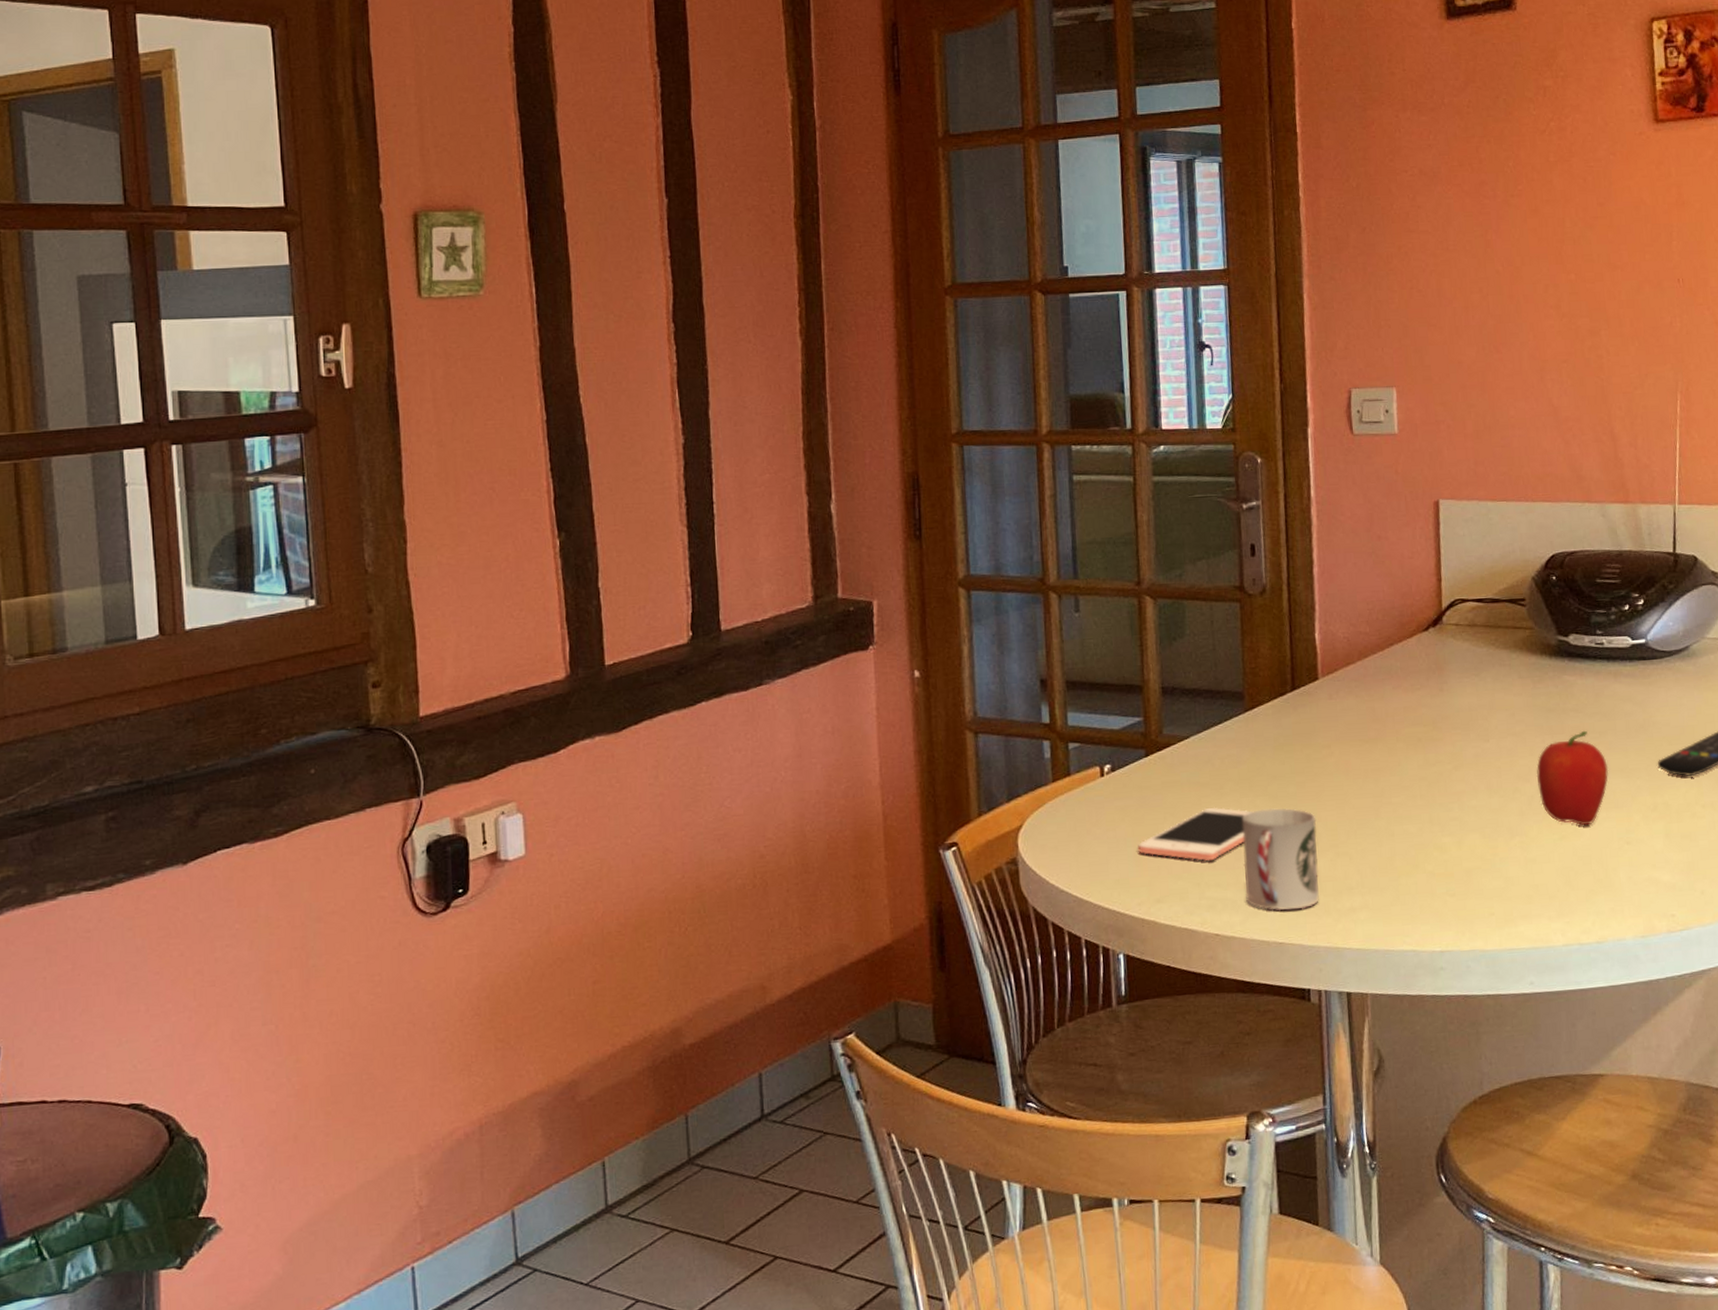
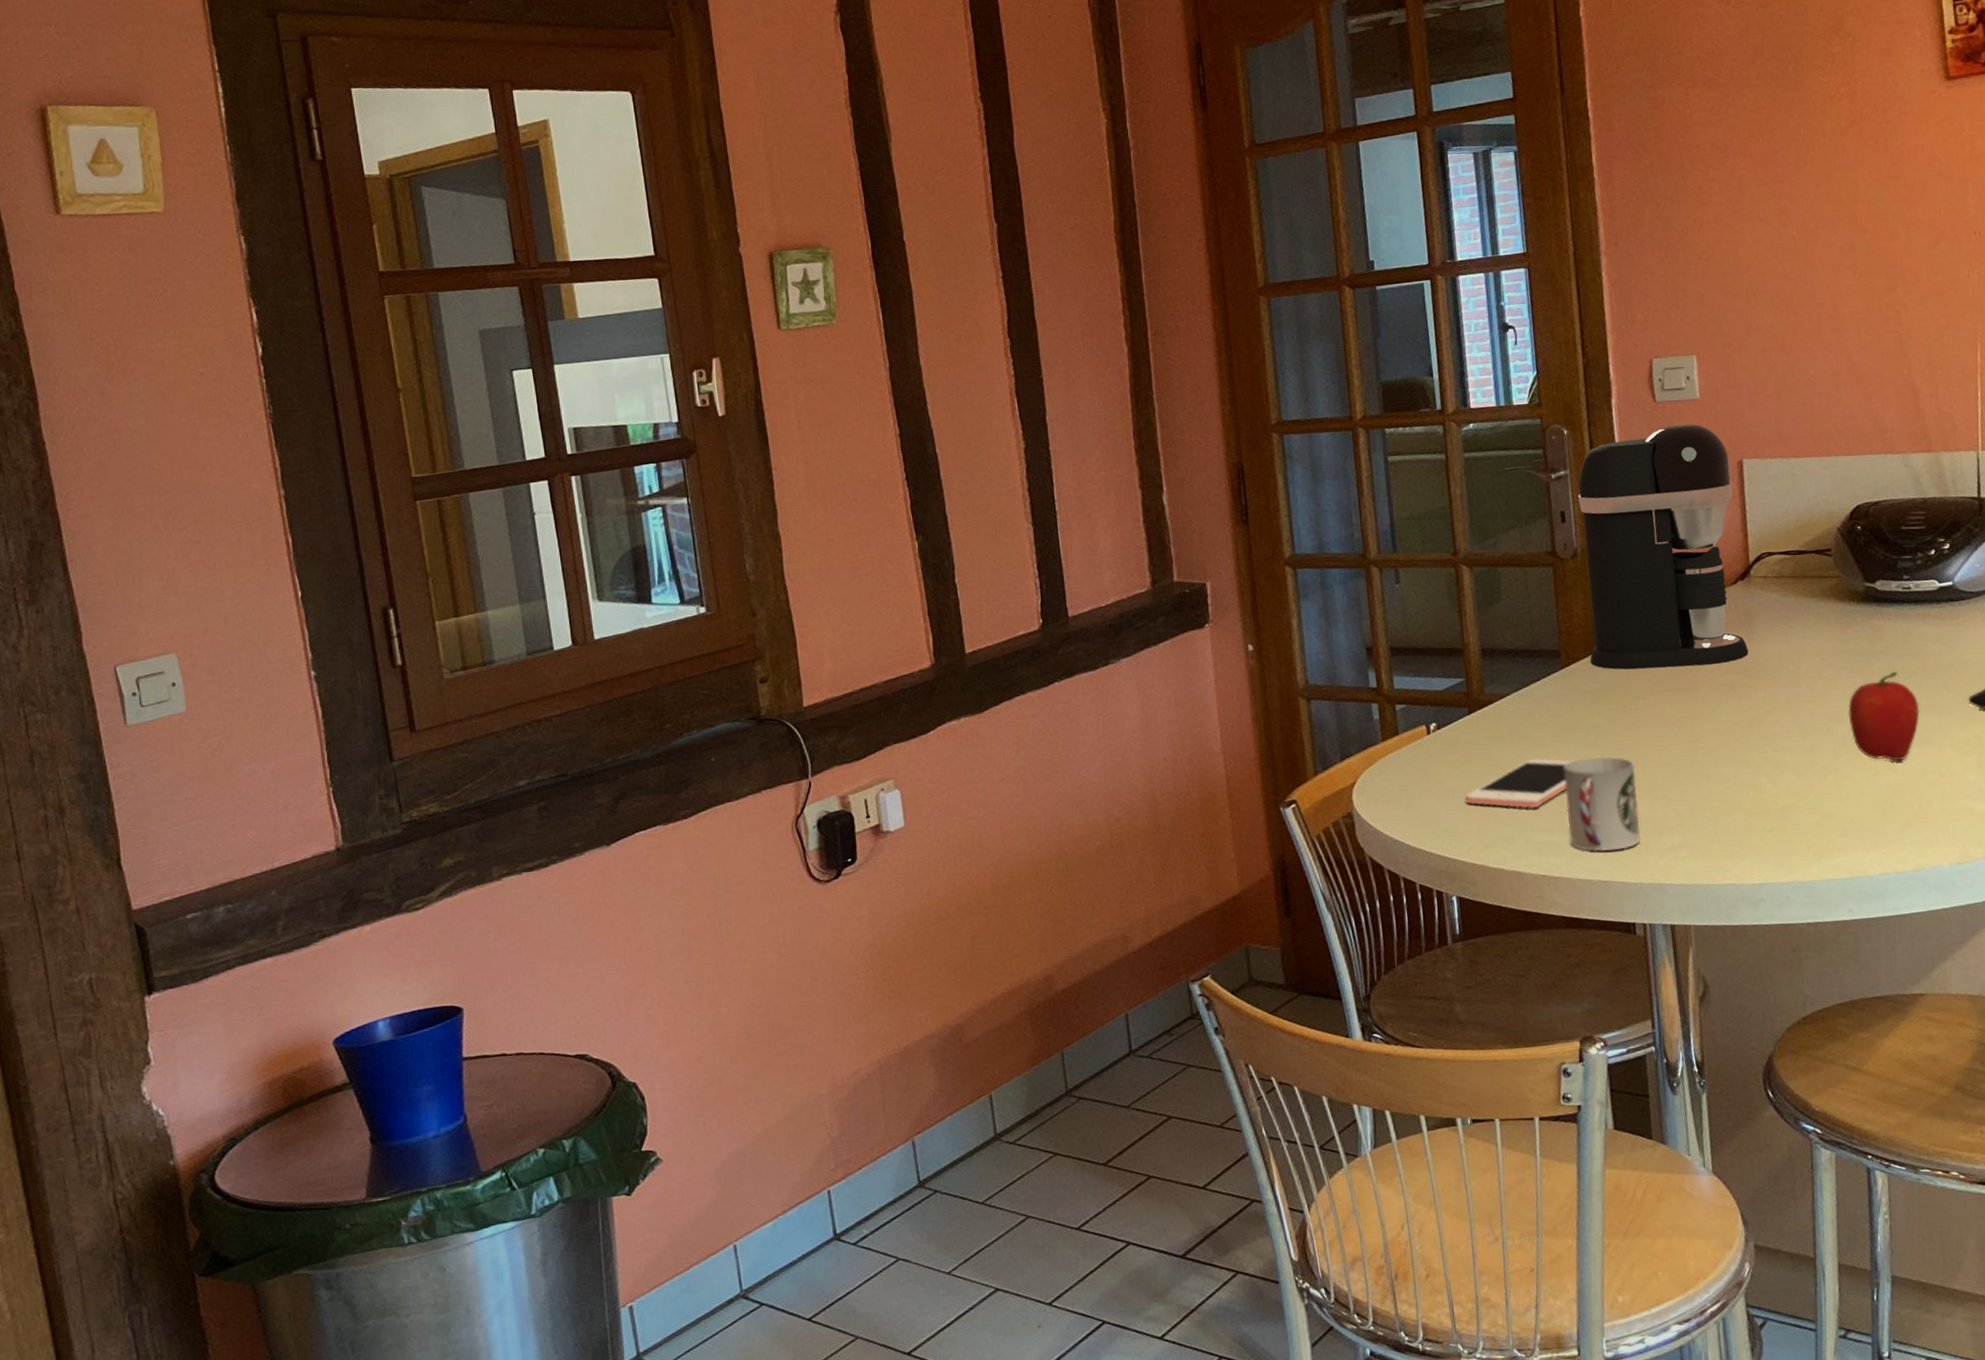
coffee maker: none [1269,458,1438,717] -> present [1578,423,1749,670]

